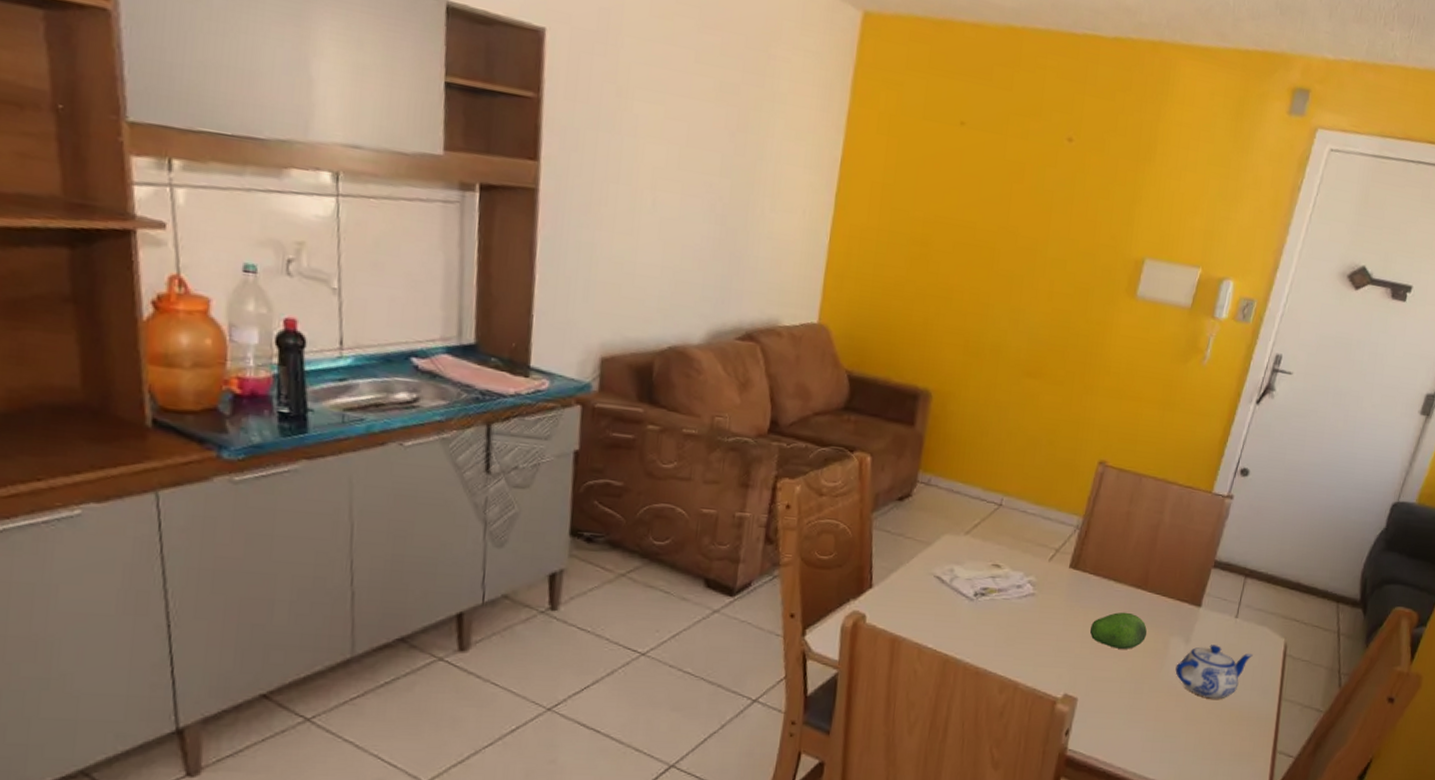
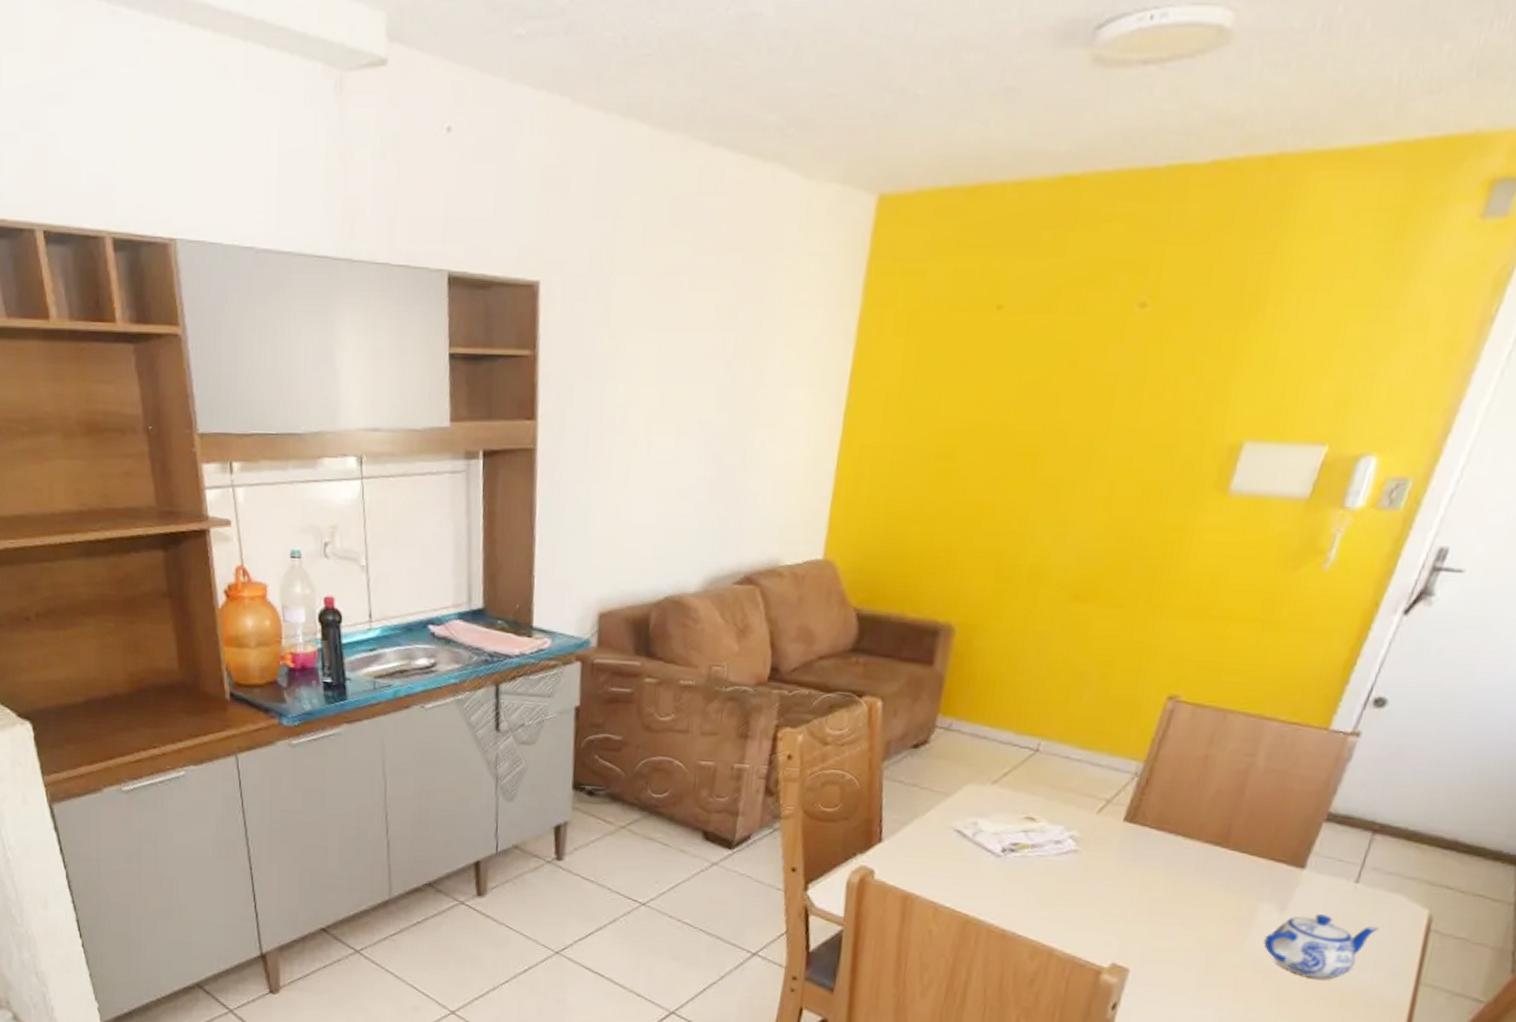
fruit: present [1090,612,1147,649] -> none [1149,872,1227,916]

